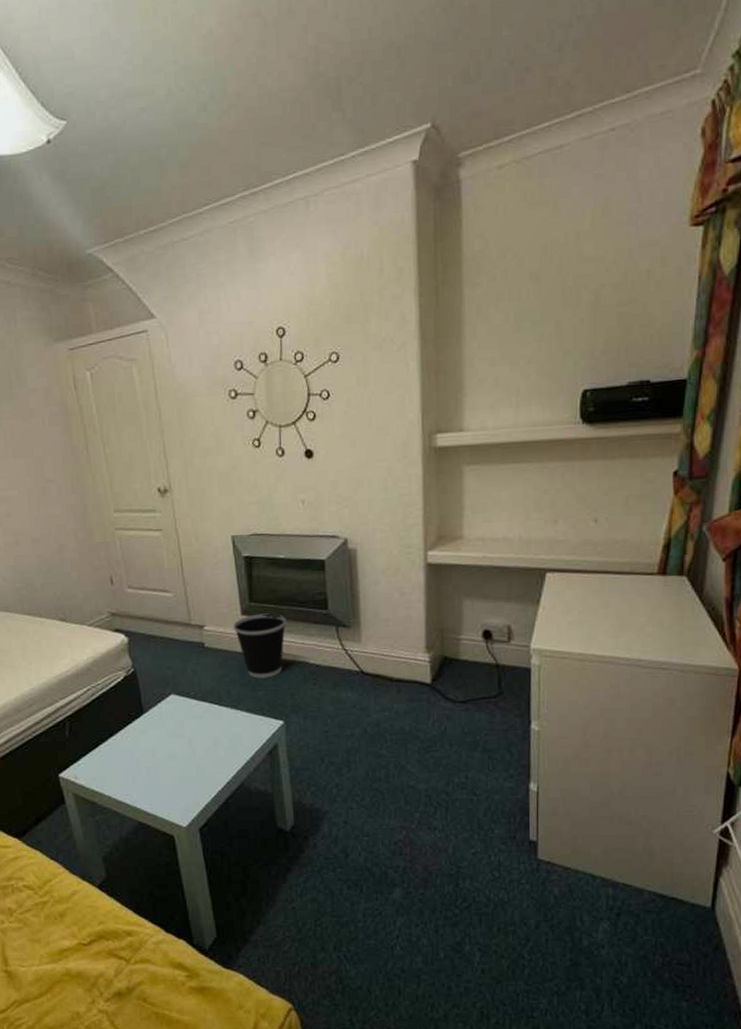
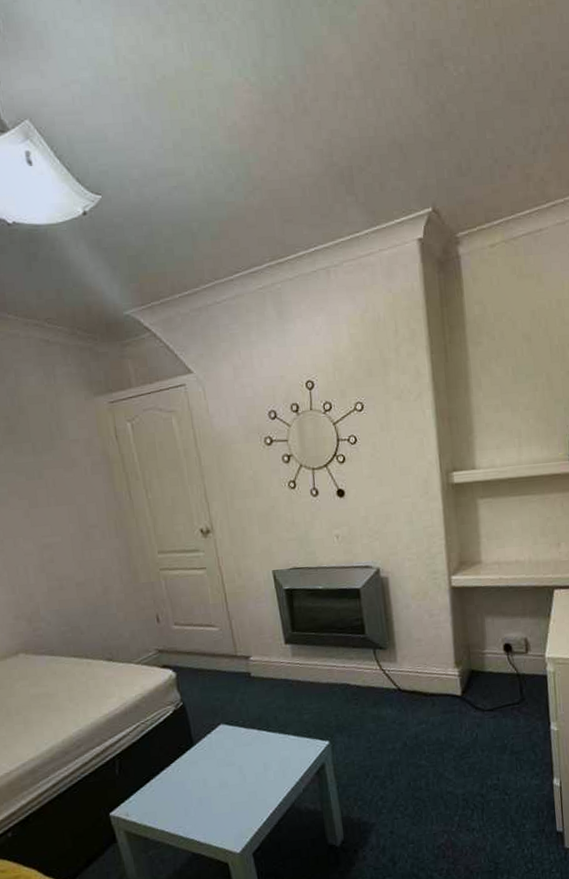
wastebasket: present [233,613,286,679] -> none [277,641,328,703]

